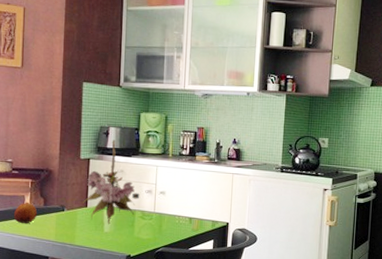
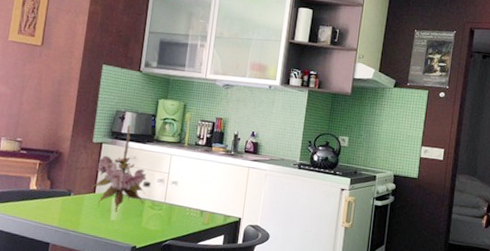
fruit: present [13,202,38,224] -> none [16,183,43,207]

